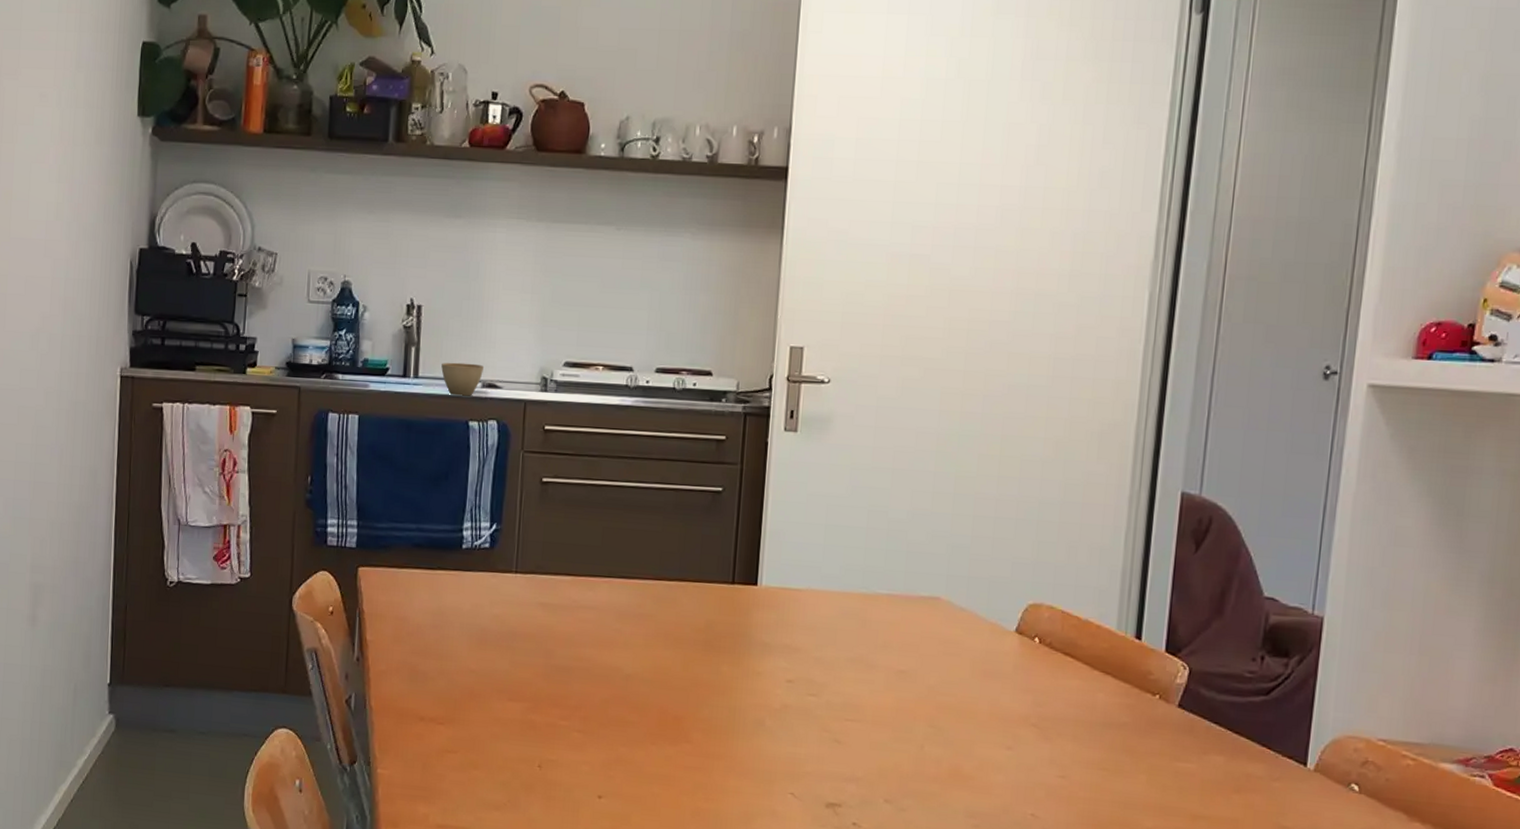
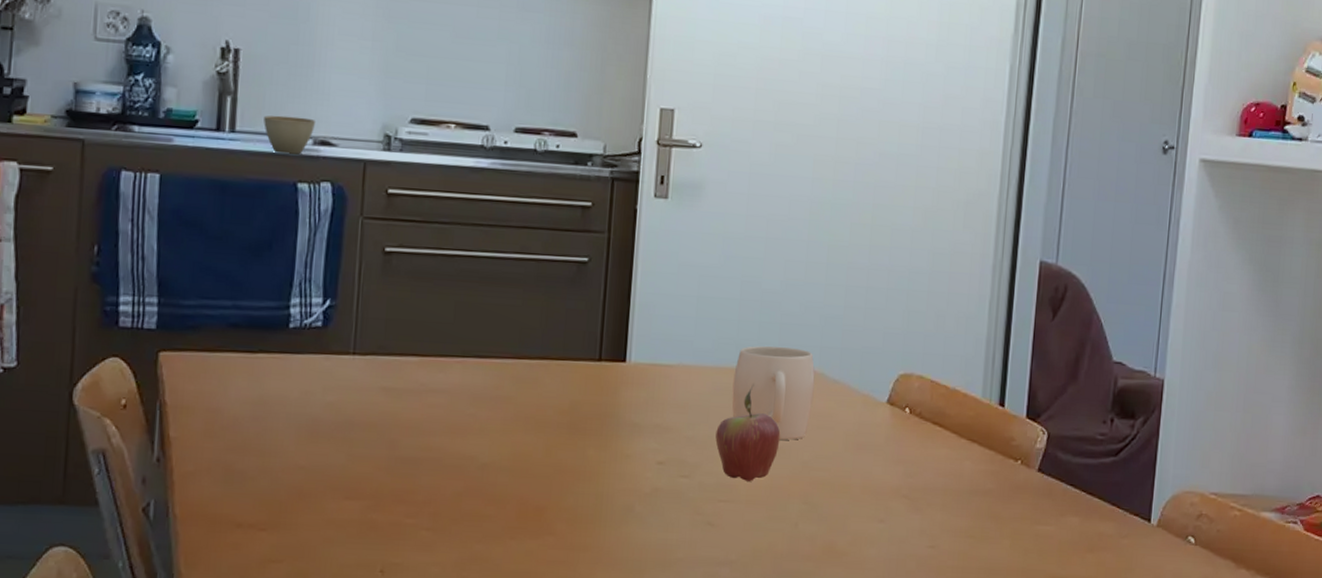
fruit: none [842,609,907,703] -> present [715,384,781,481]
mug: none [858,572,942,665] -> present [732,345,815,440]

